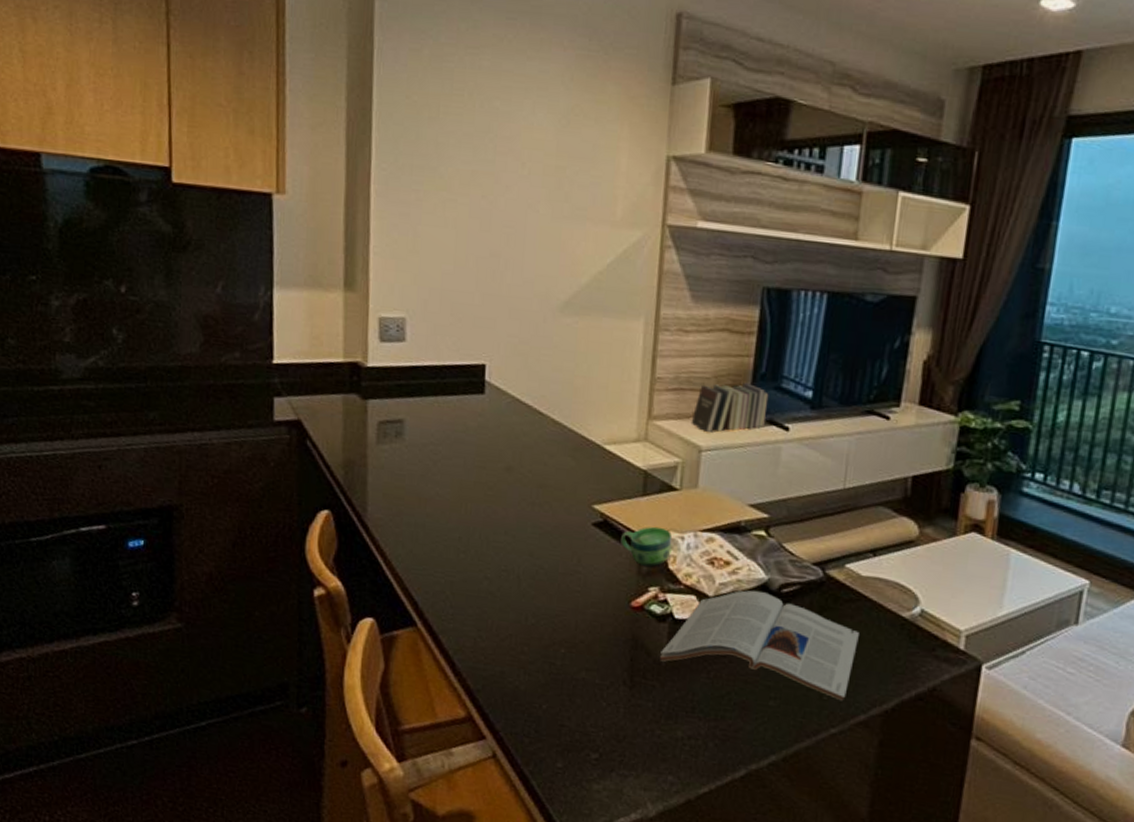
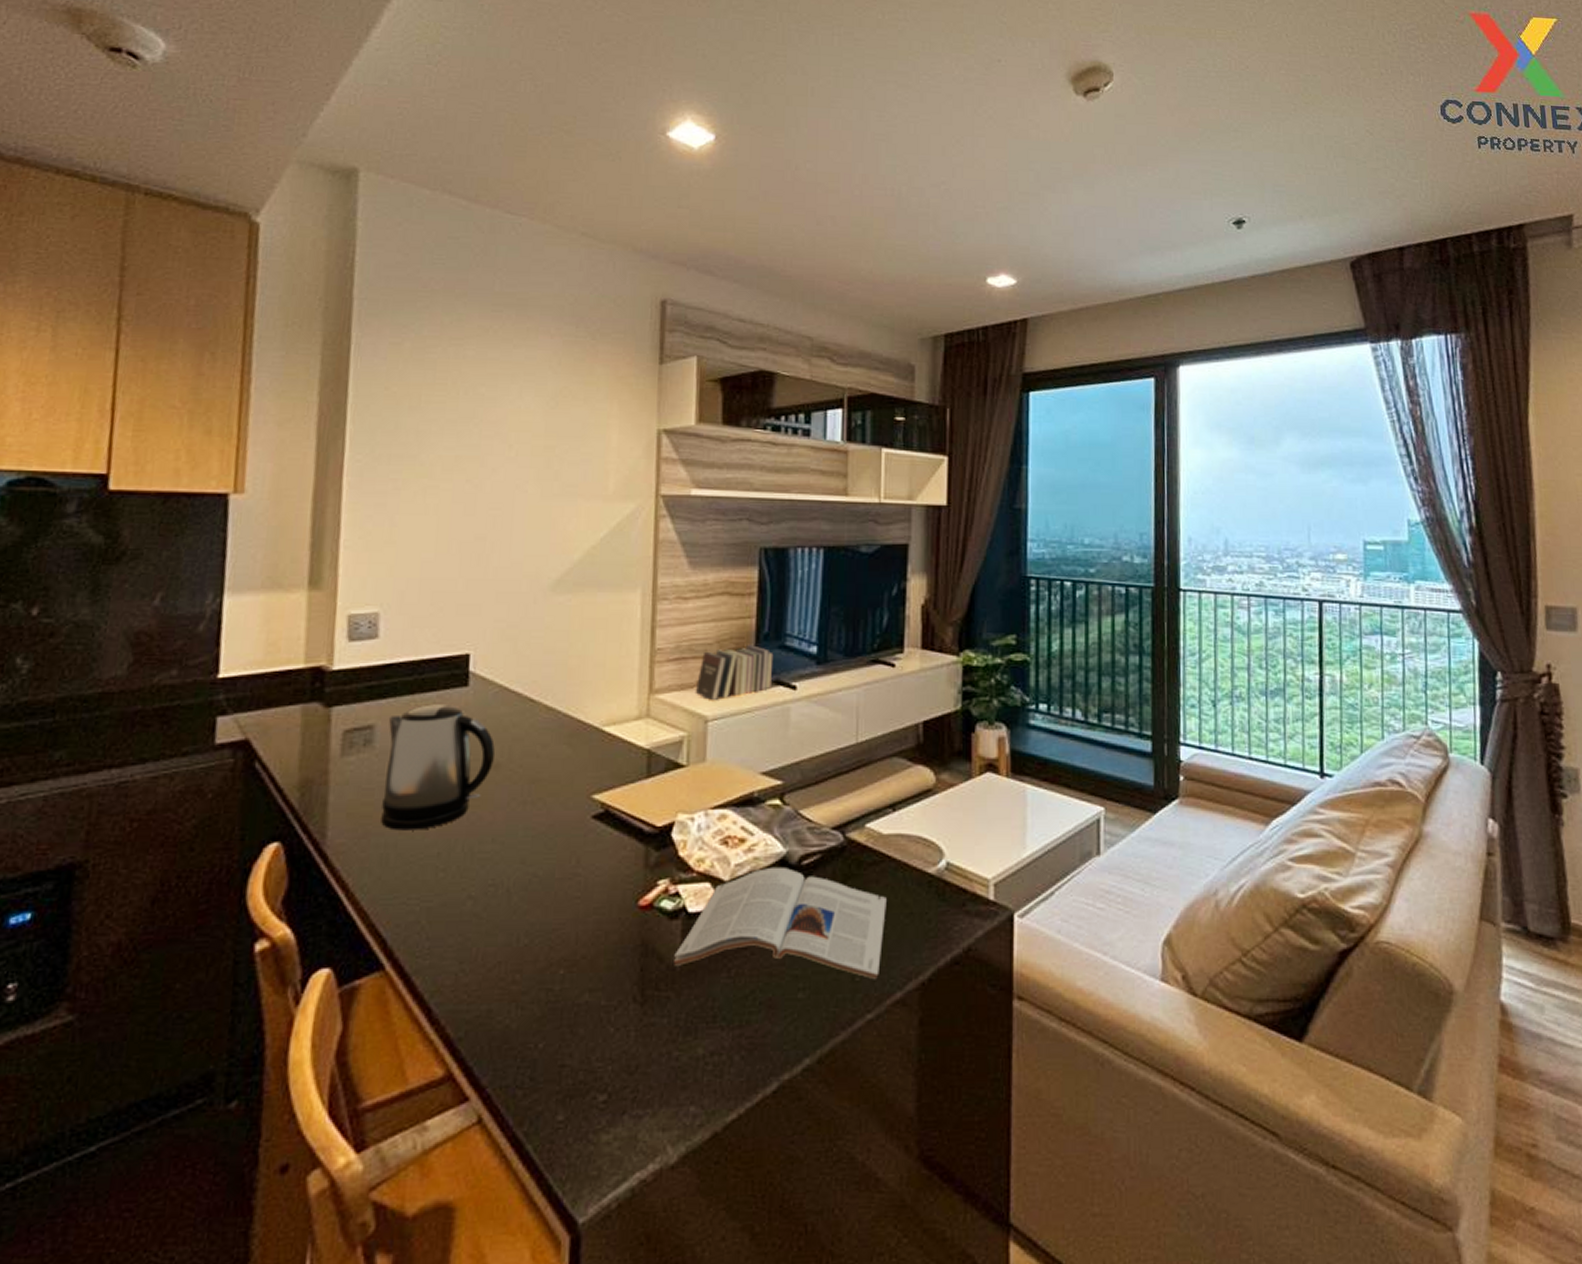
kettle: none [411,406,508,516] -> present [381,704,495,831]
cup: present [621,526,673,568] -> none [624,810,682,858]

